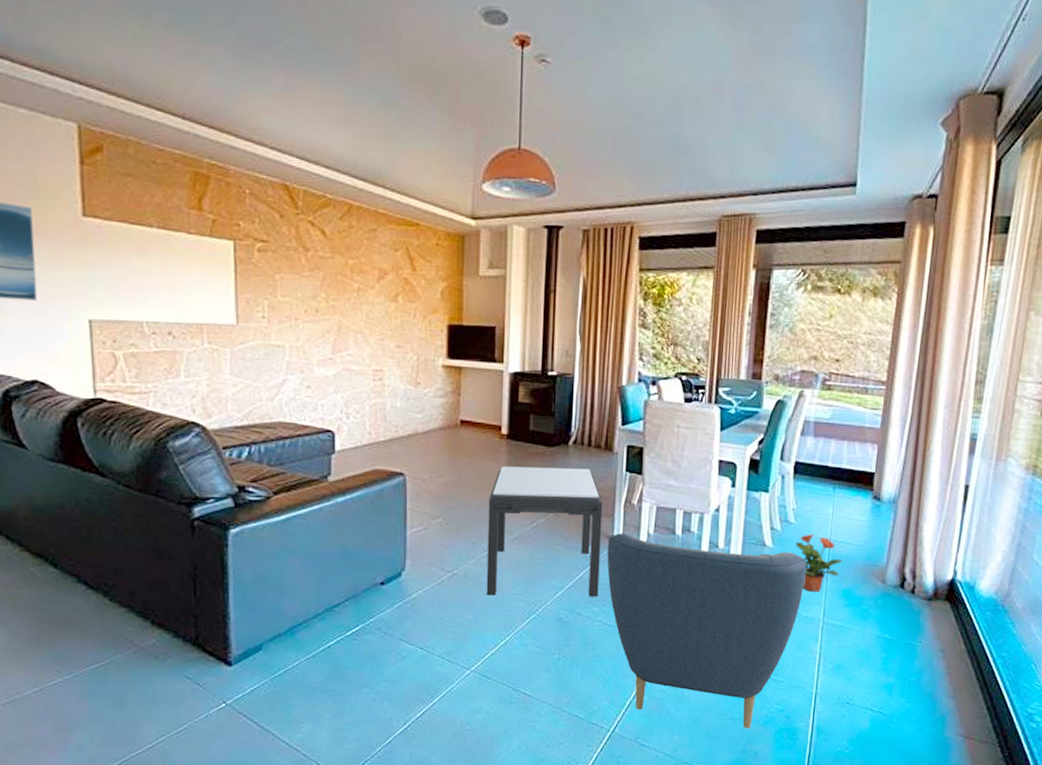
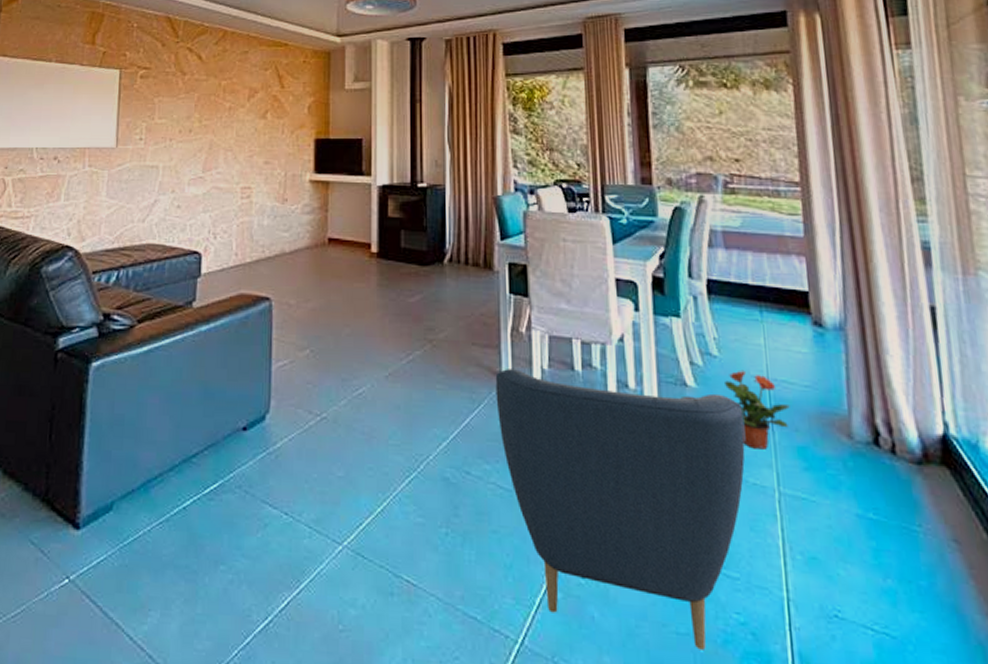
side table: present [486,466,603,597] -> none [359,289,489,451]

